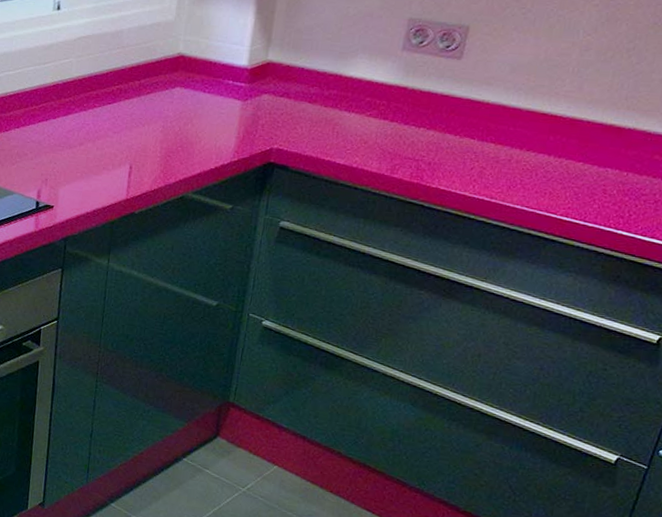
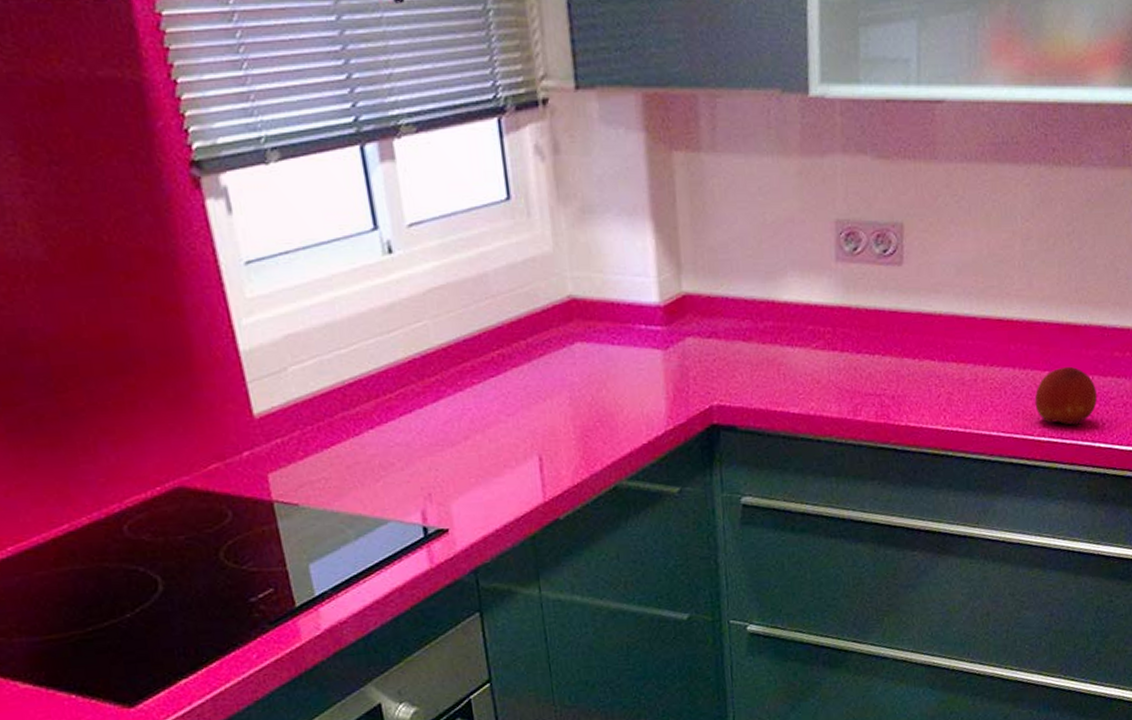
fruit: none [563,161,629,214] -> present [1034,366,1097,426]

